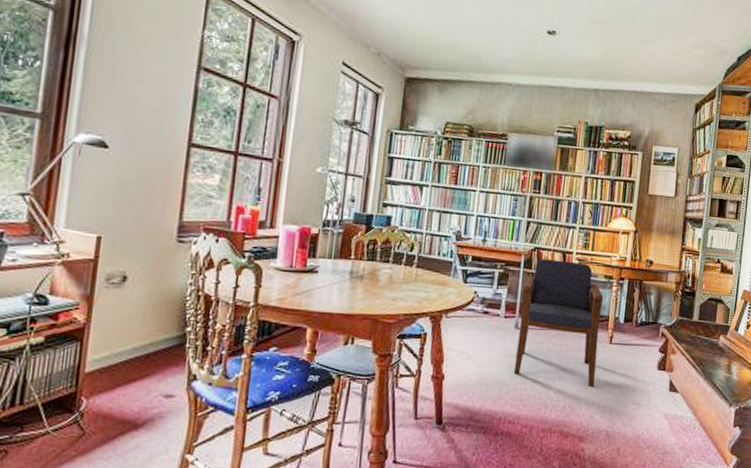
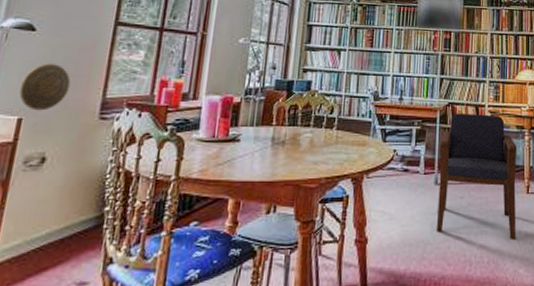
decorative plate: none [96,182,147,231] -> present [19,63,71,111]

